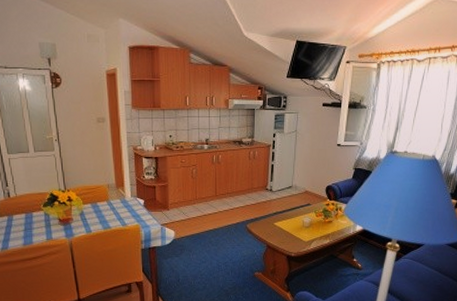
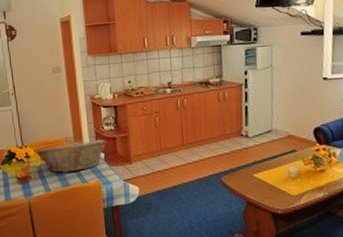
fruit basket: none [78,186,147,216] -> present [36,139,107,173]

